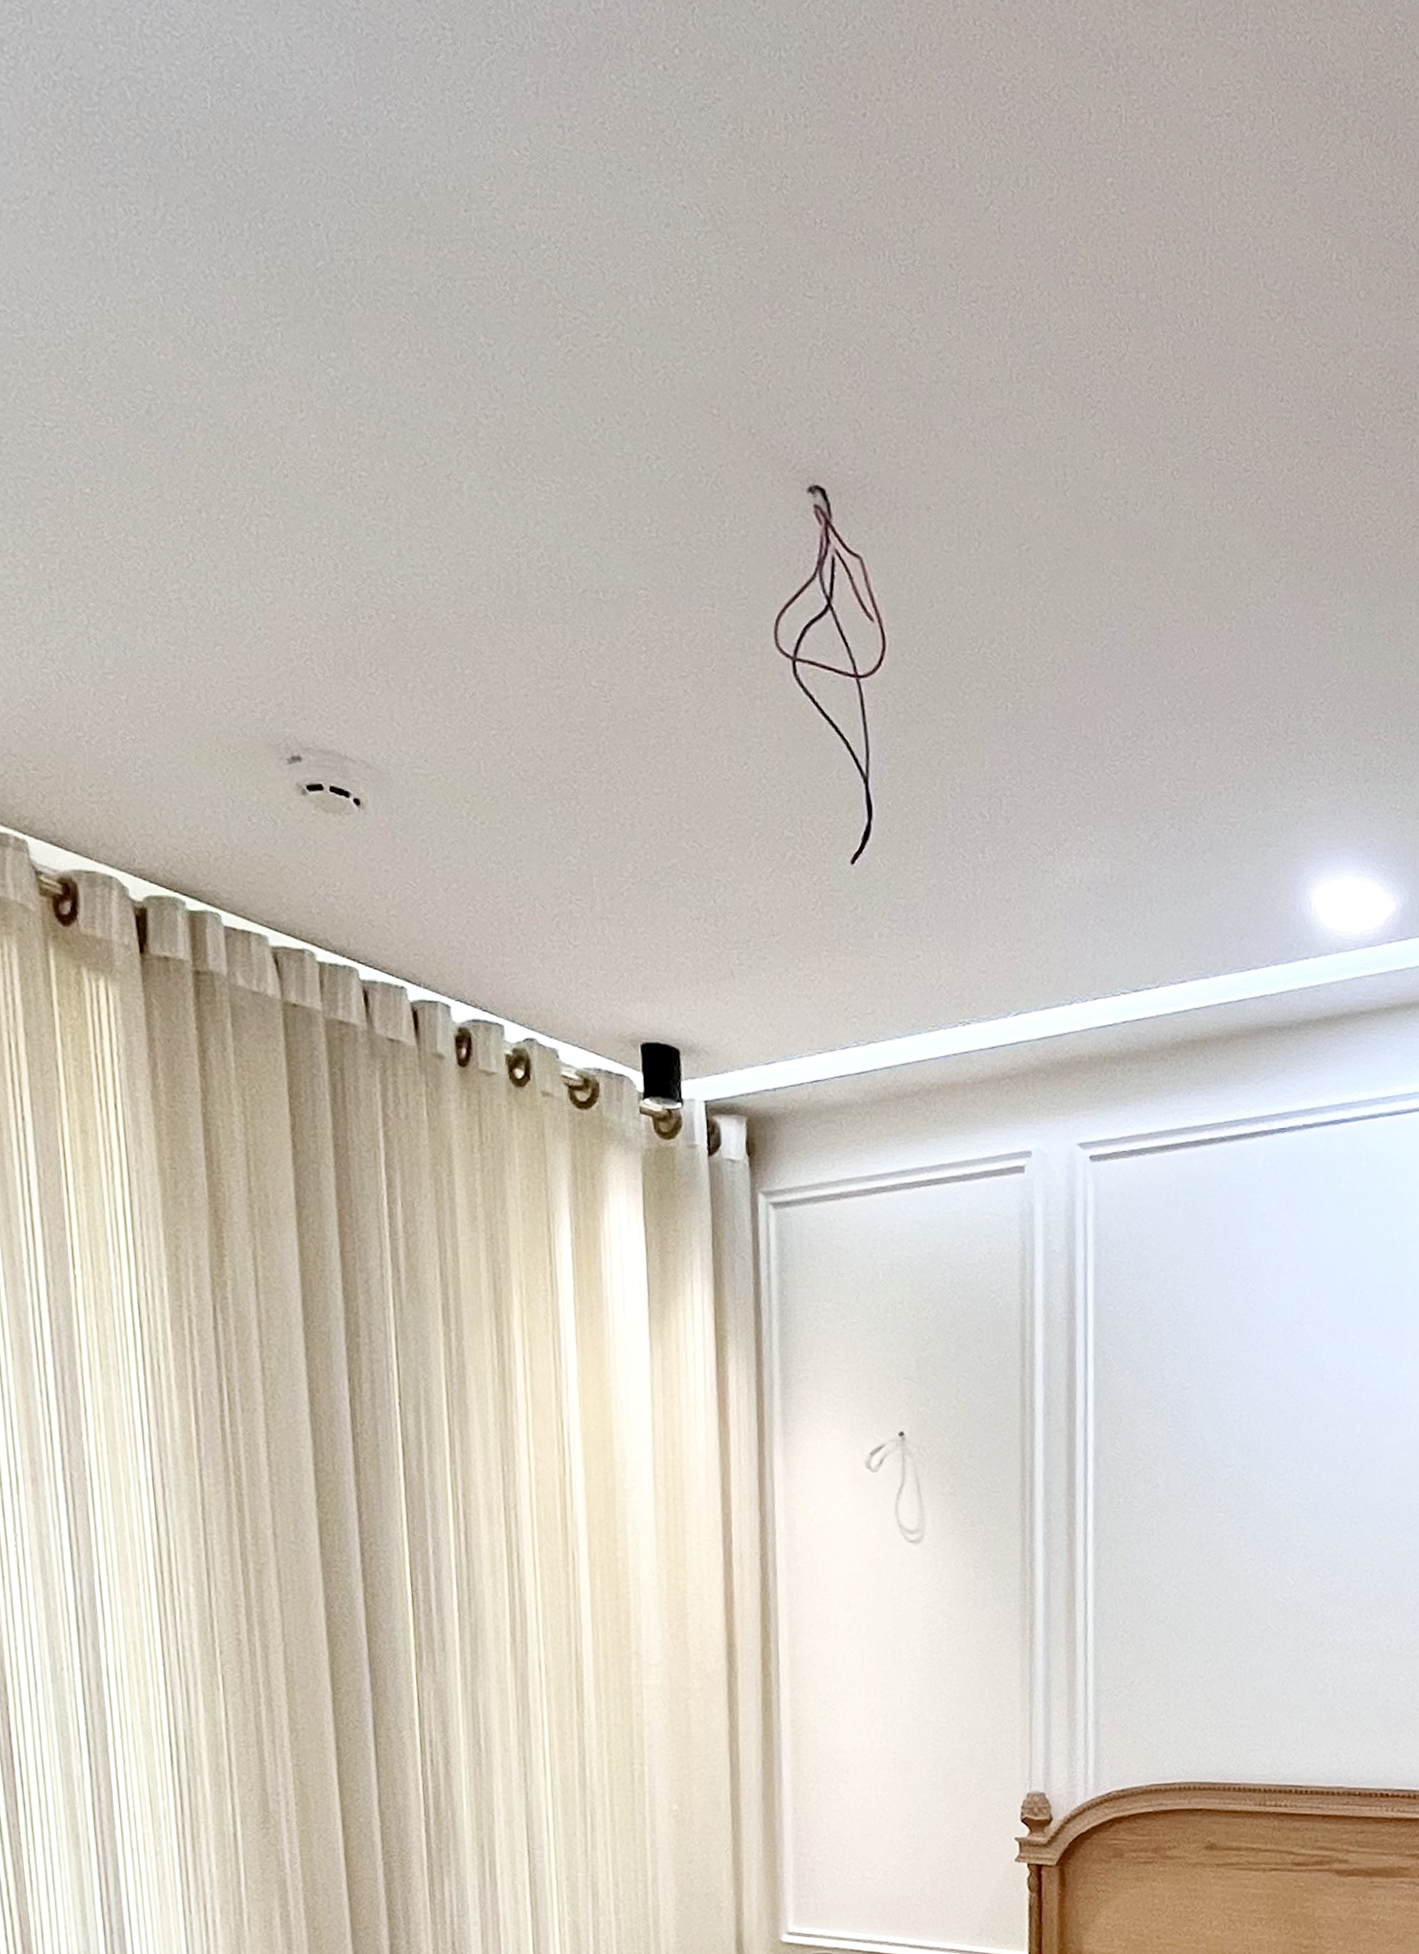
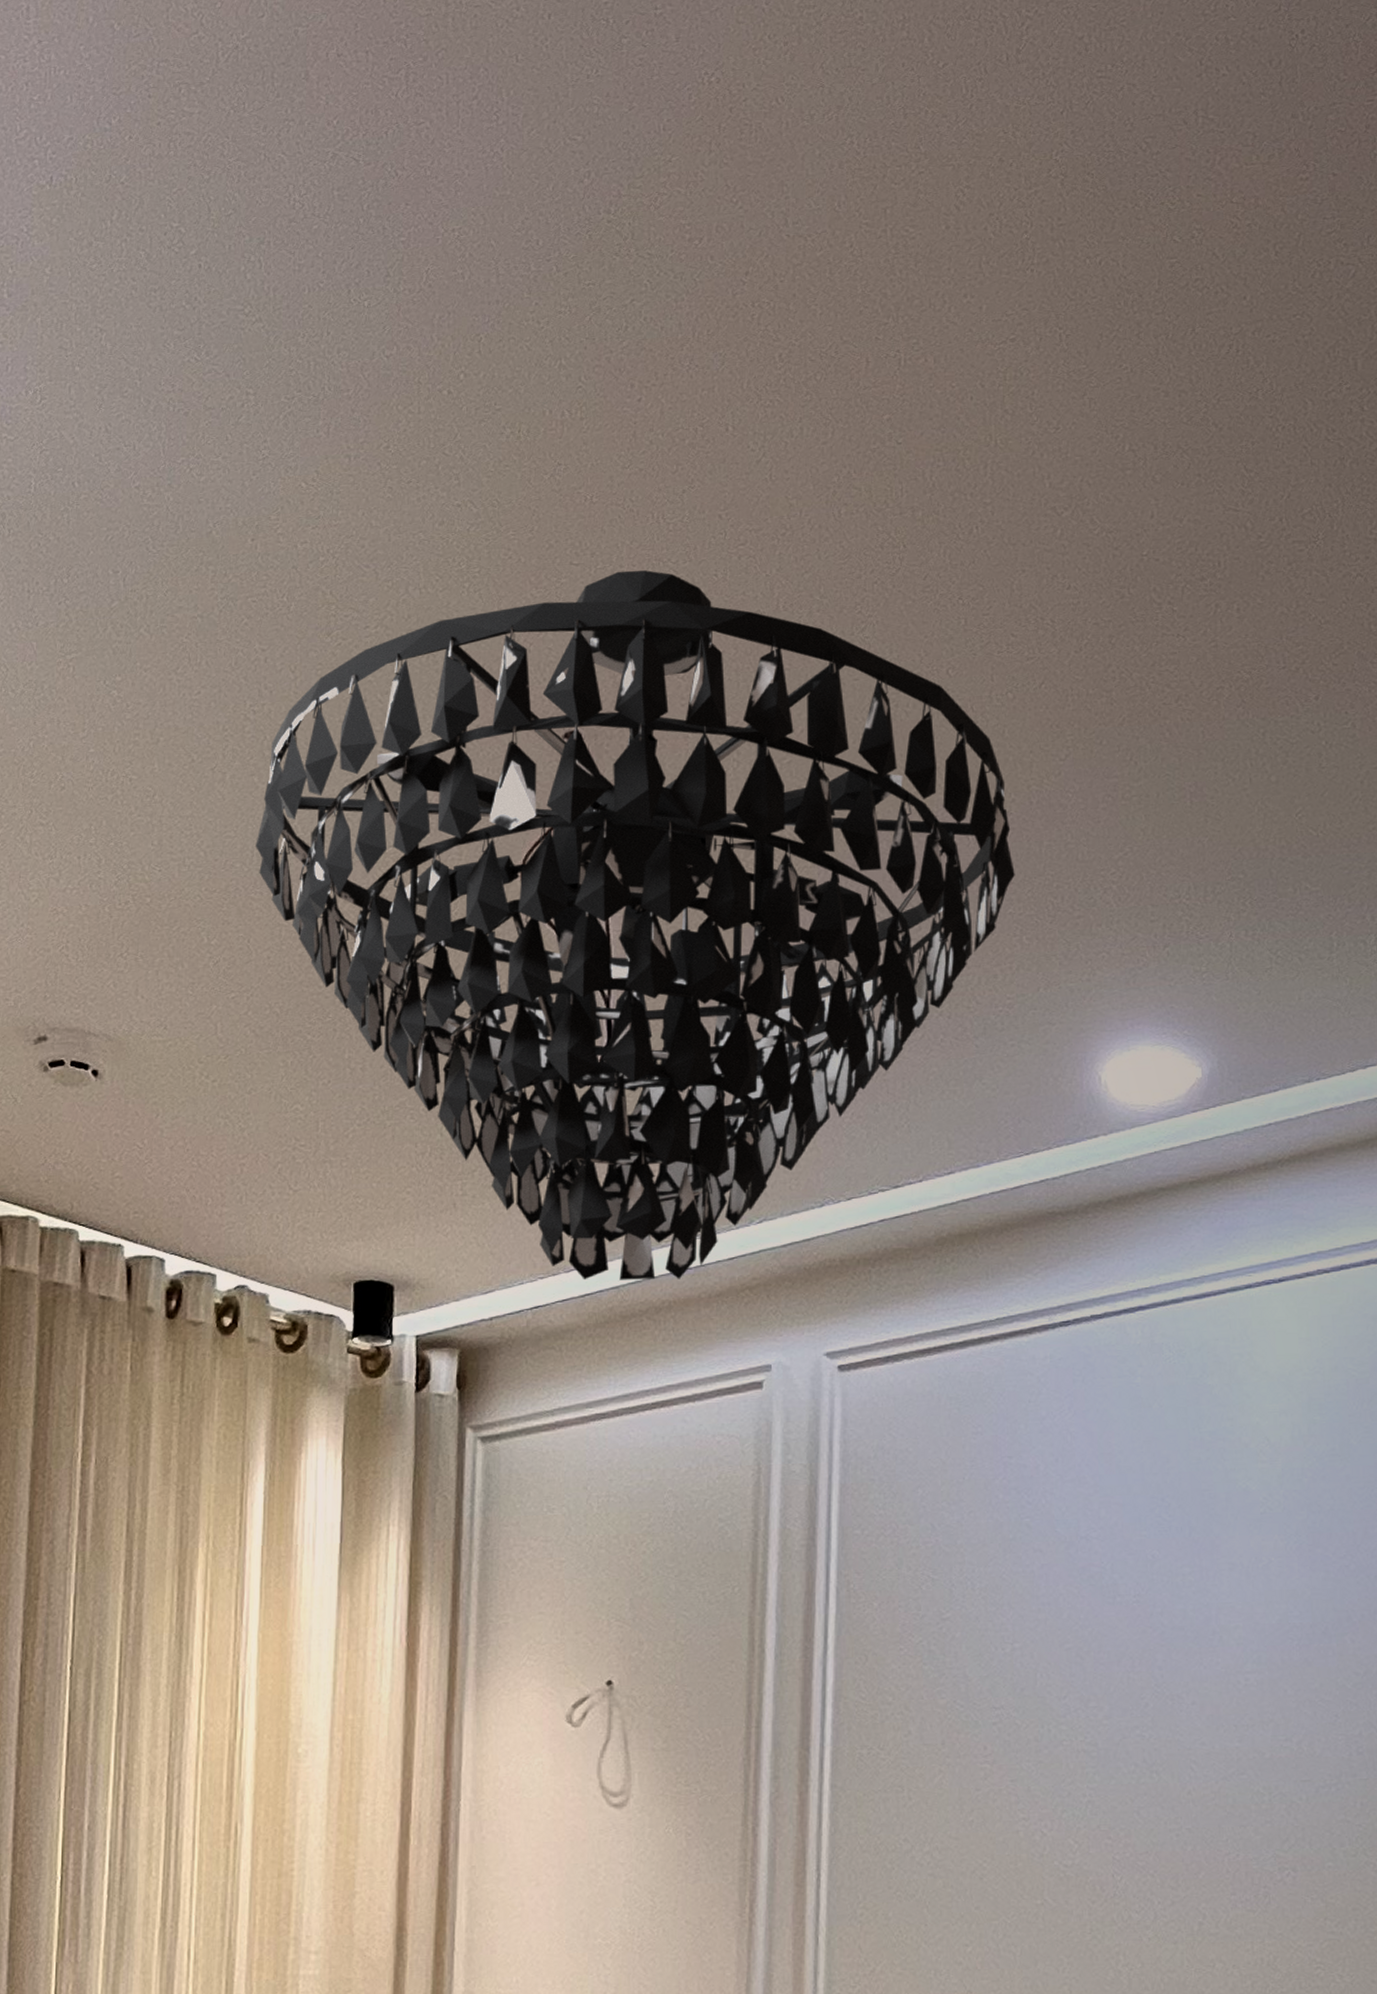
chandelier: none [501,312,1236,1064] -> present [256,570,1015,1281]

